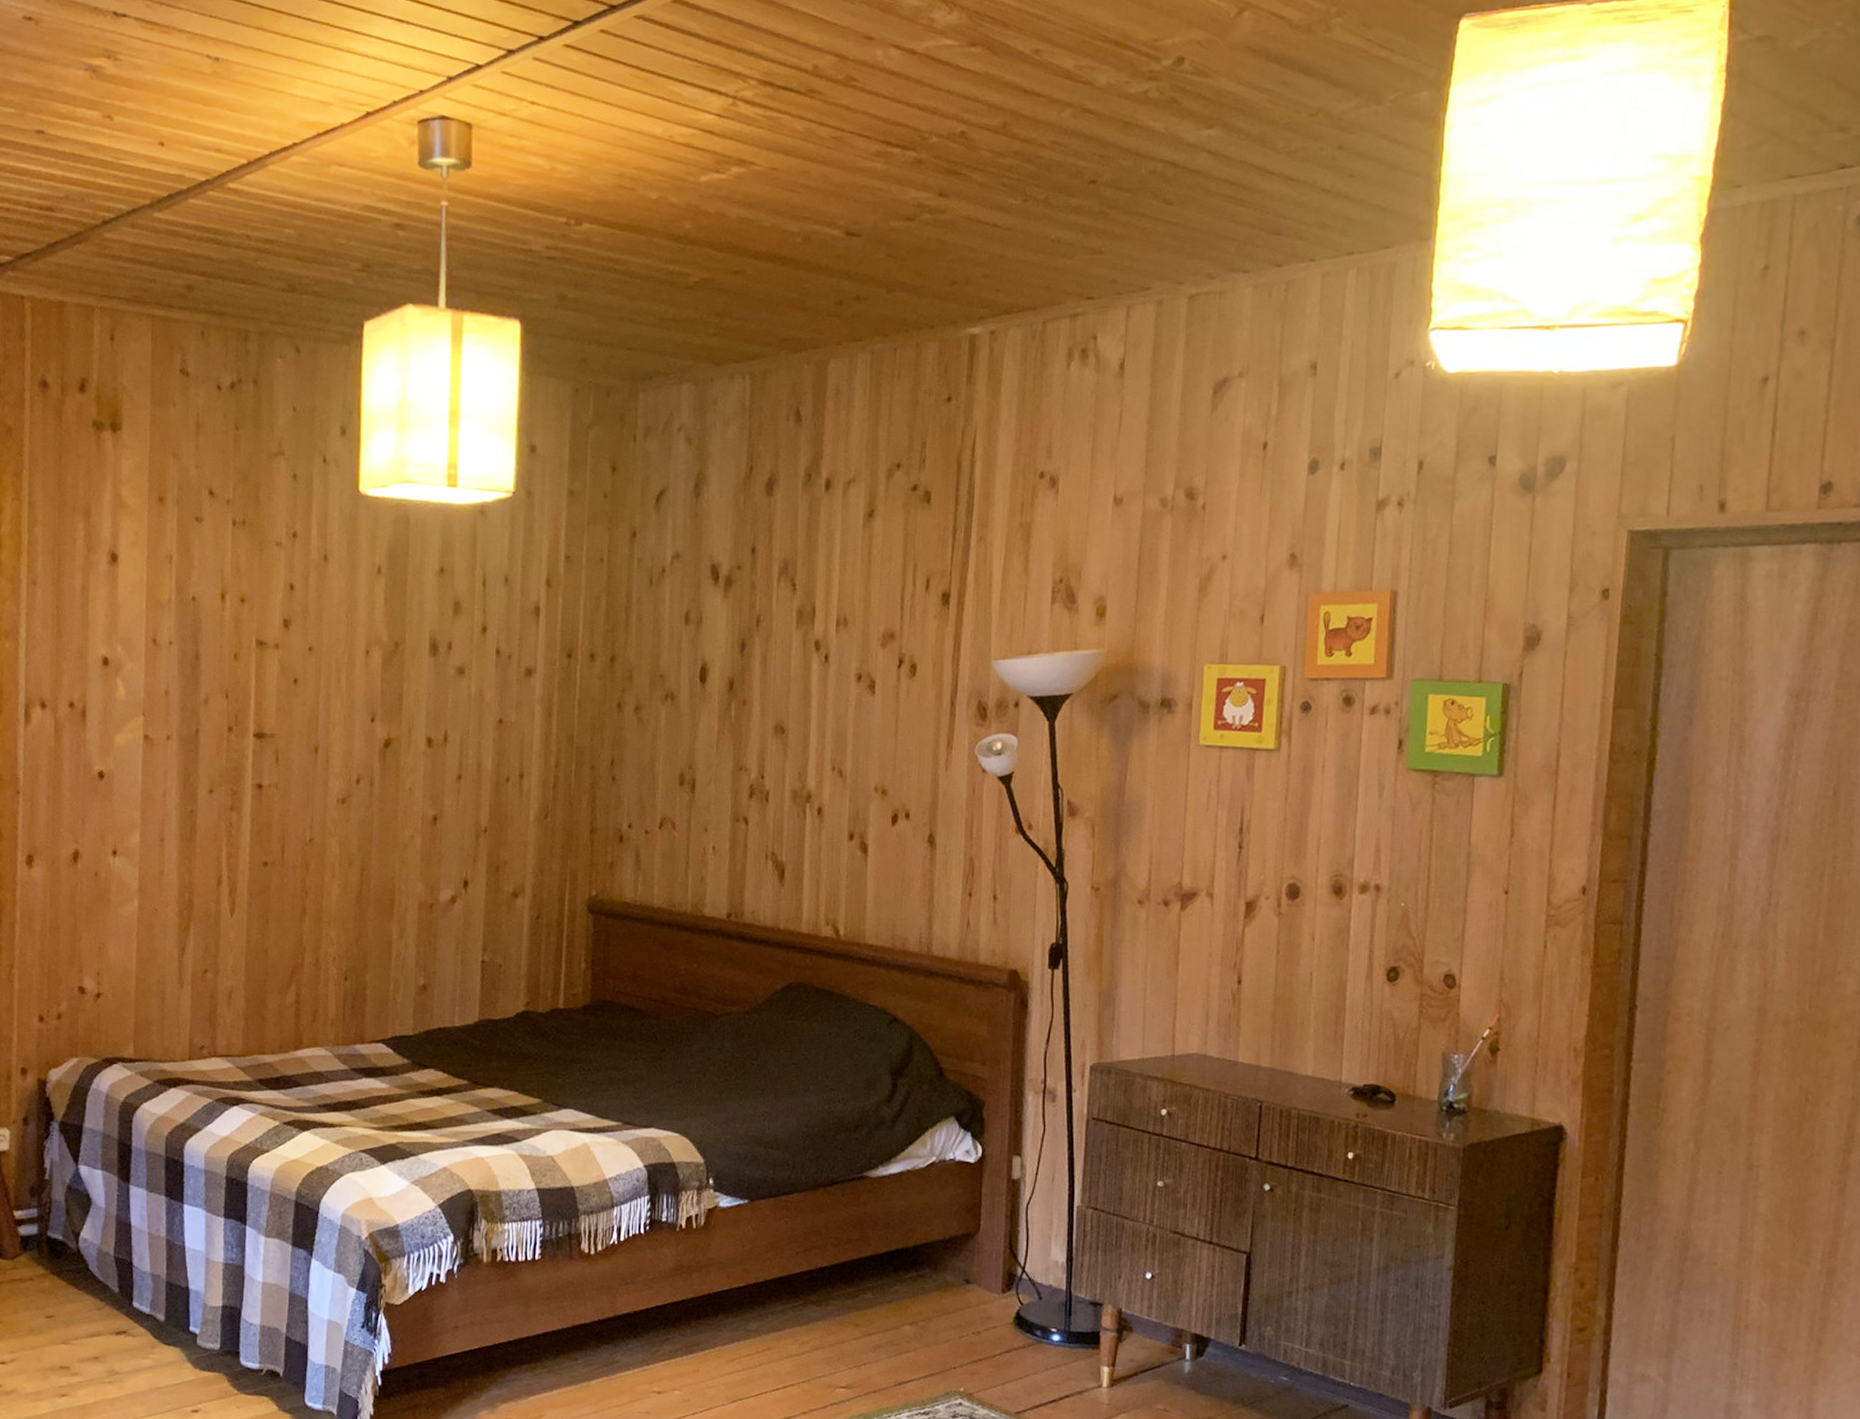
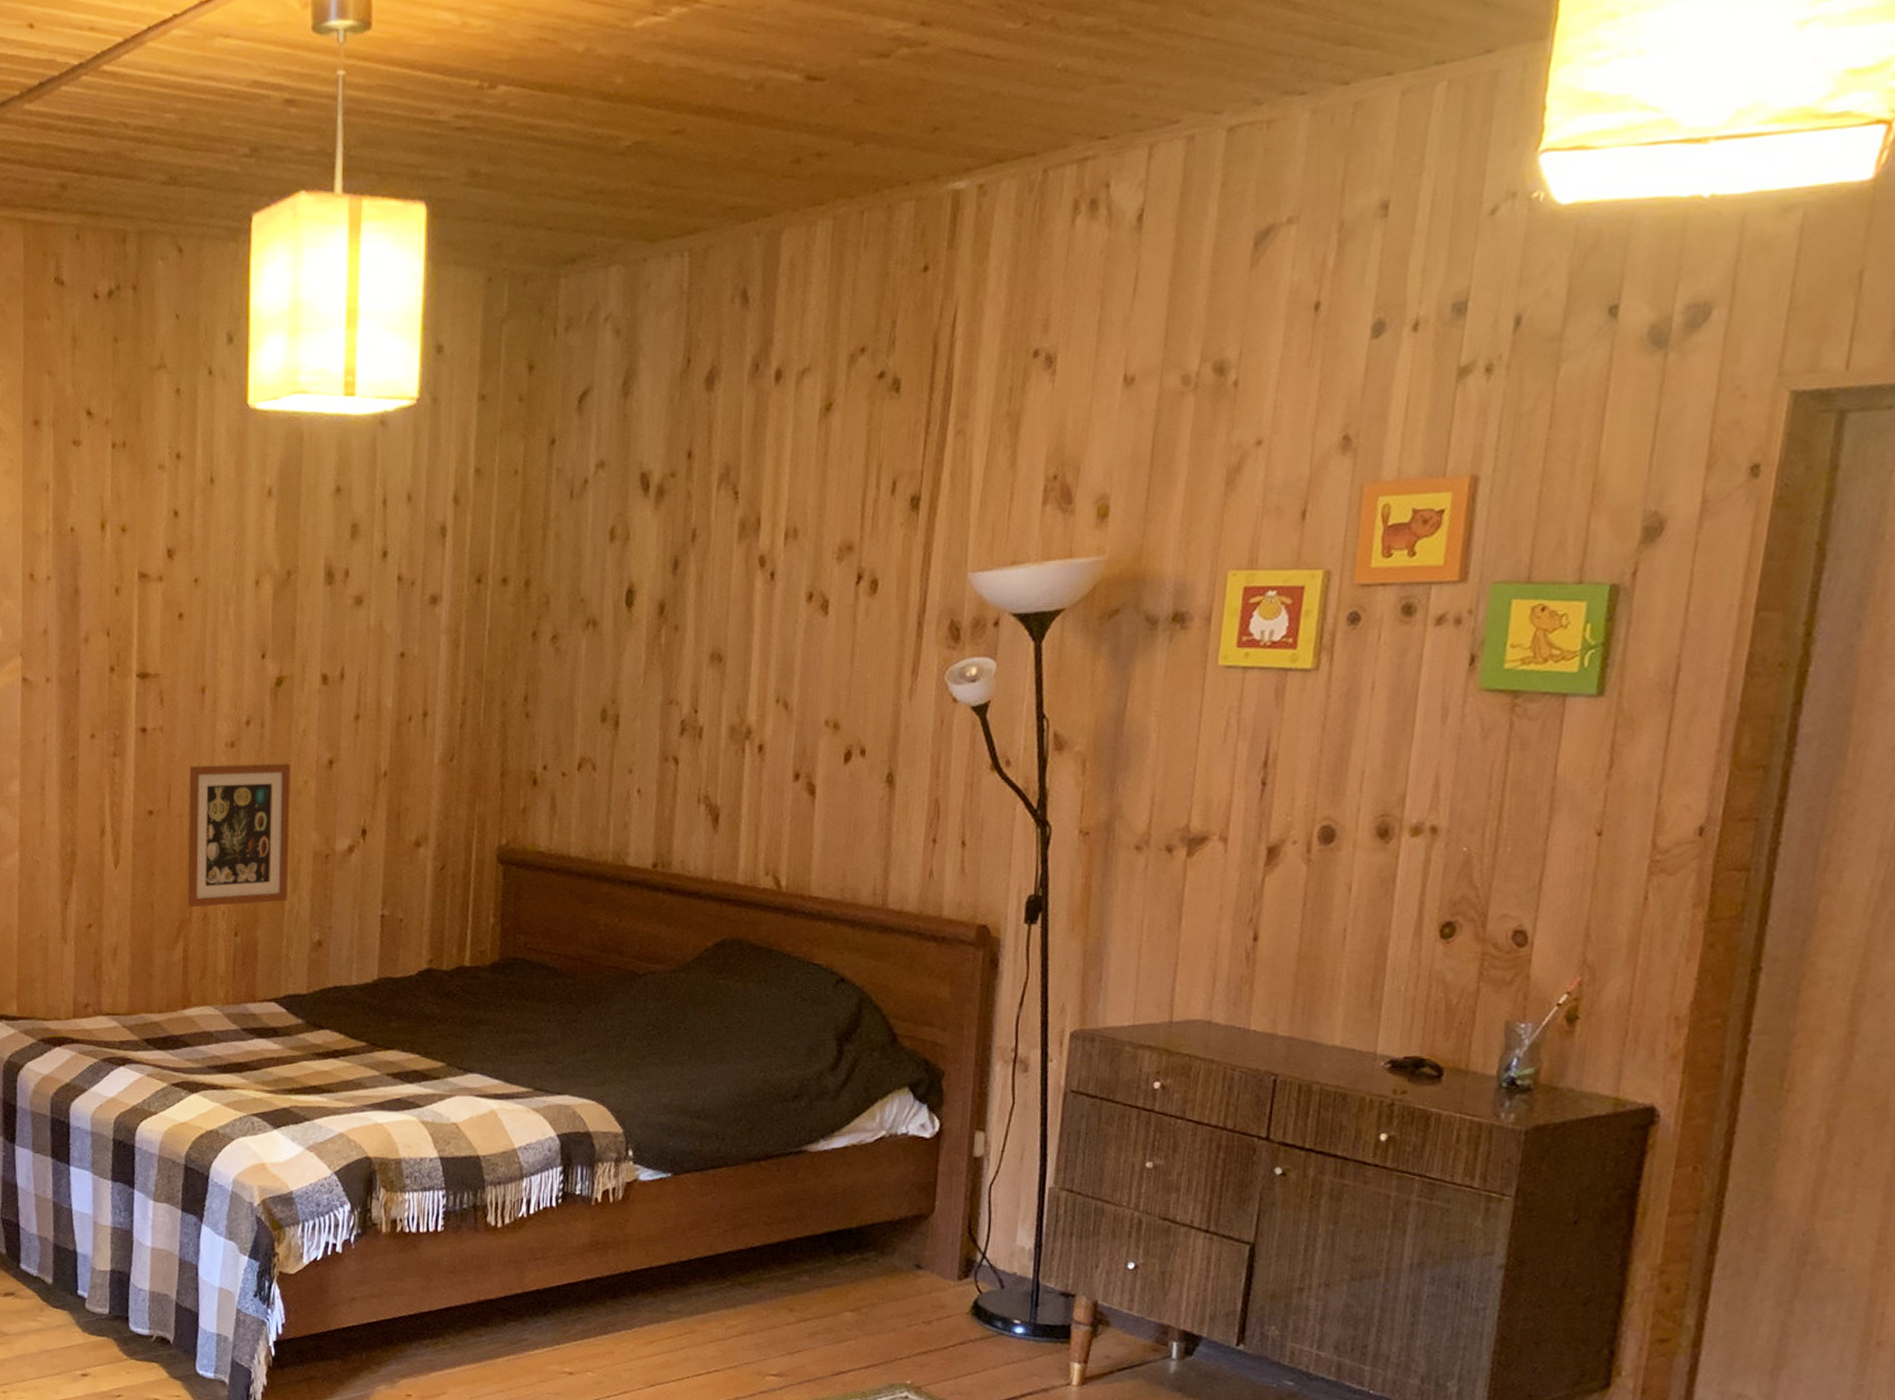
picture frame: none [299,818,398,954] -> present [187,763,290,908]

